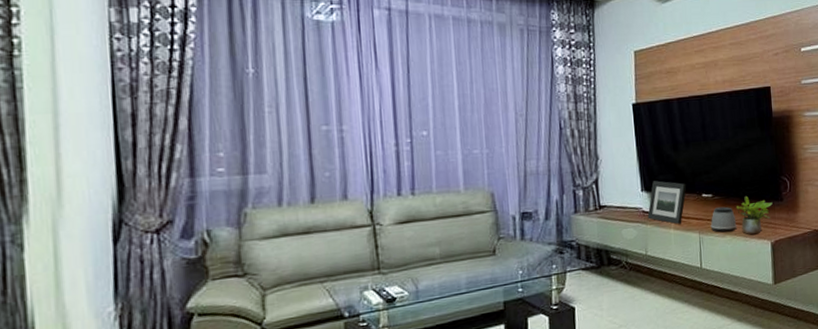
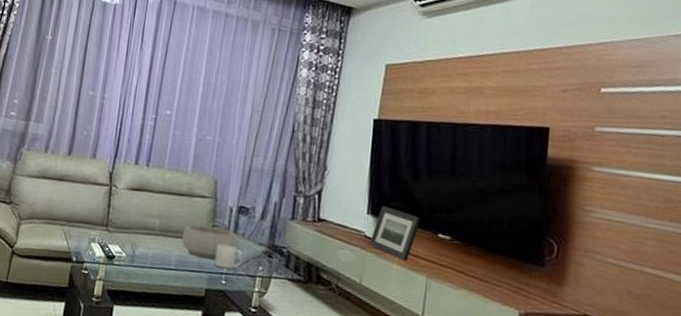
decorative bowl: none [468,239,525,274] -> present [182,225,236,260]
mug: none [506,252,535,278] -> present [214,243,243,269]
speaker: present [710,206,737,234] -> none [442,253,477,288]
potted plant: present [735,195,773,236] -> none [478,248,529,300]

